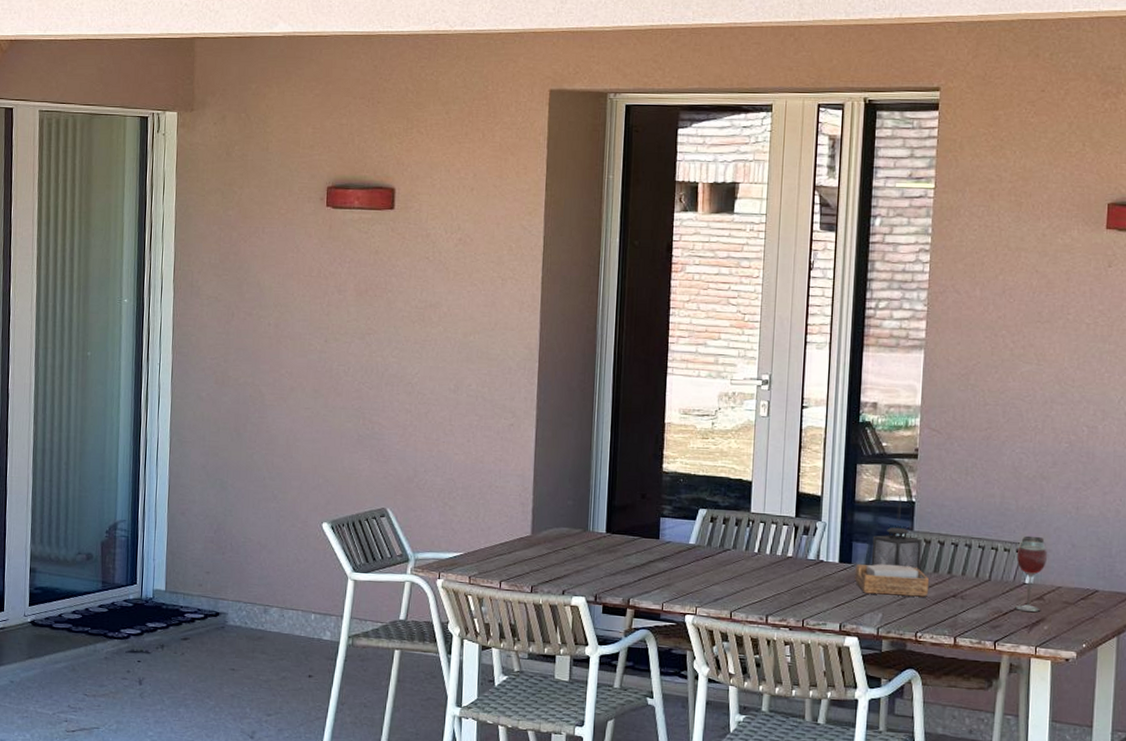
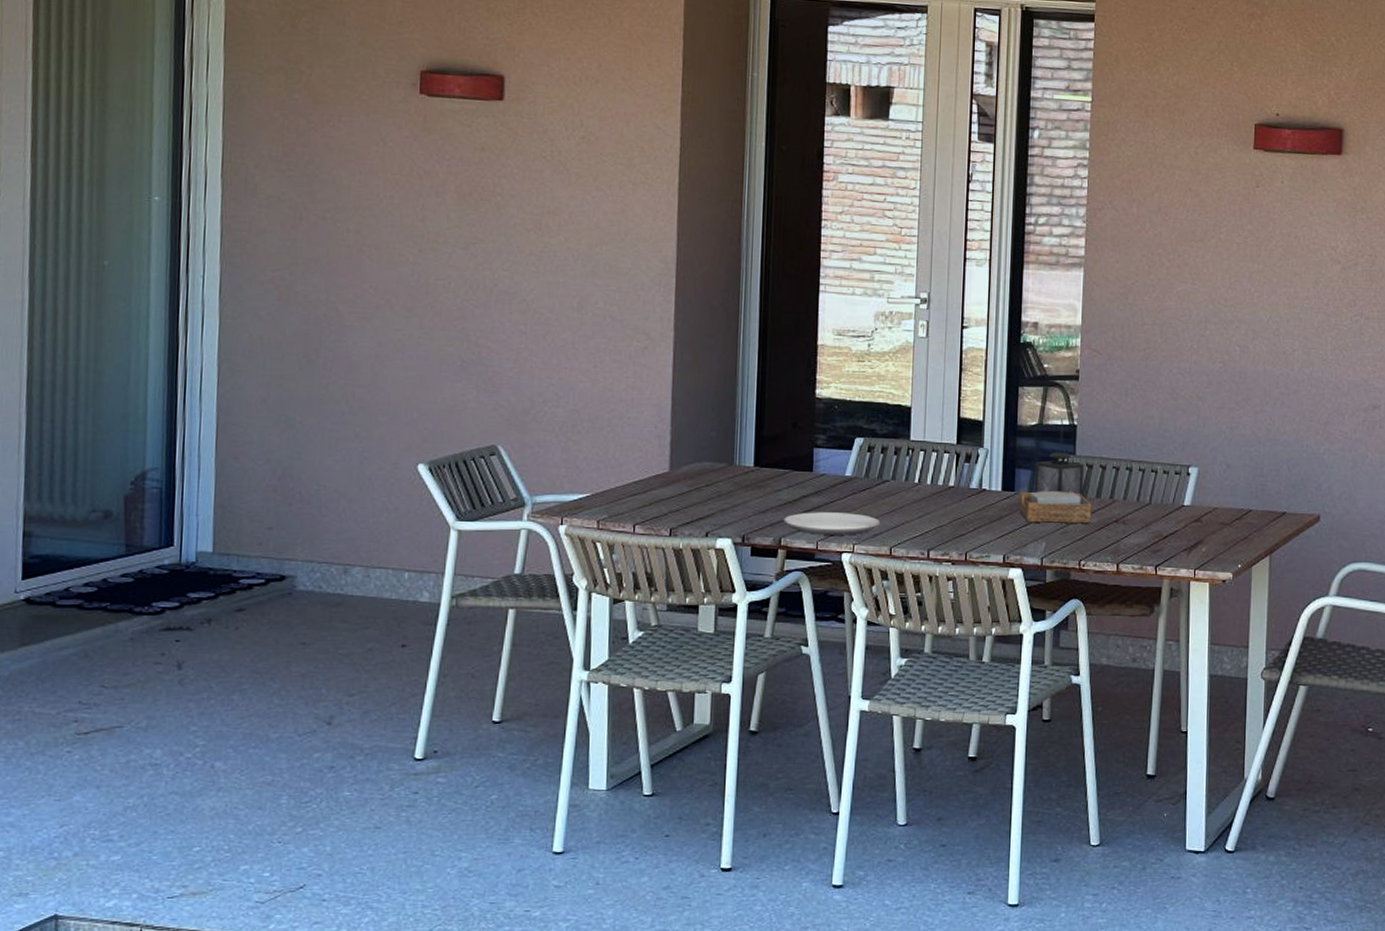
plate: none [632,576,722,599] -> present [784,512,881,535]
wineglass: present [1015,535,1048,612] -> none [1174,457,1205,534]

